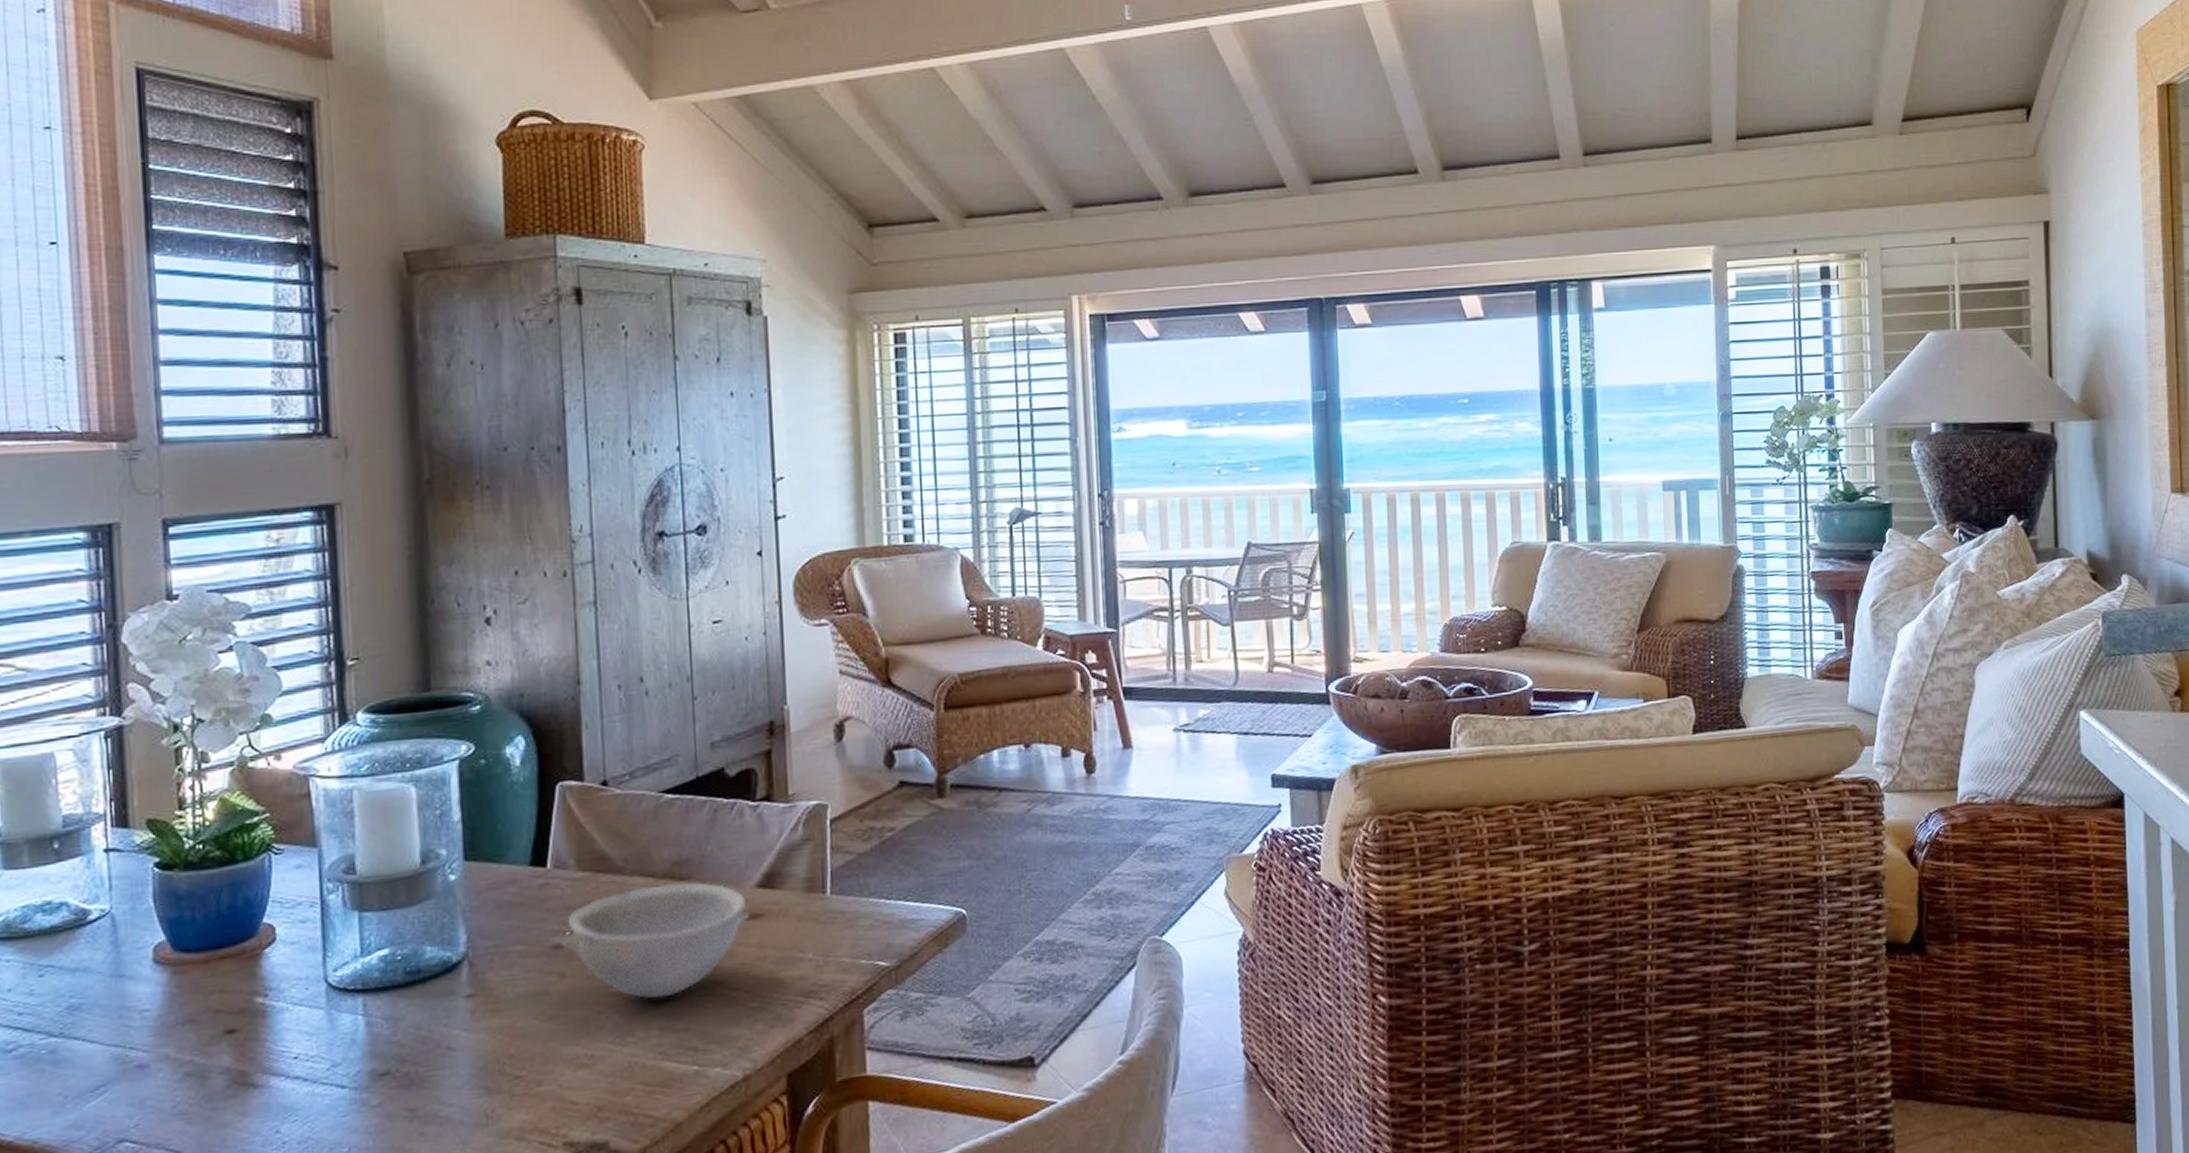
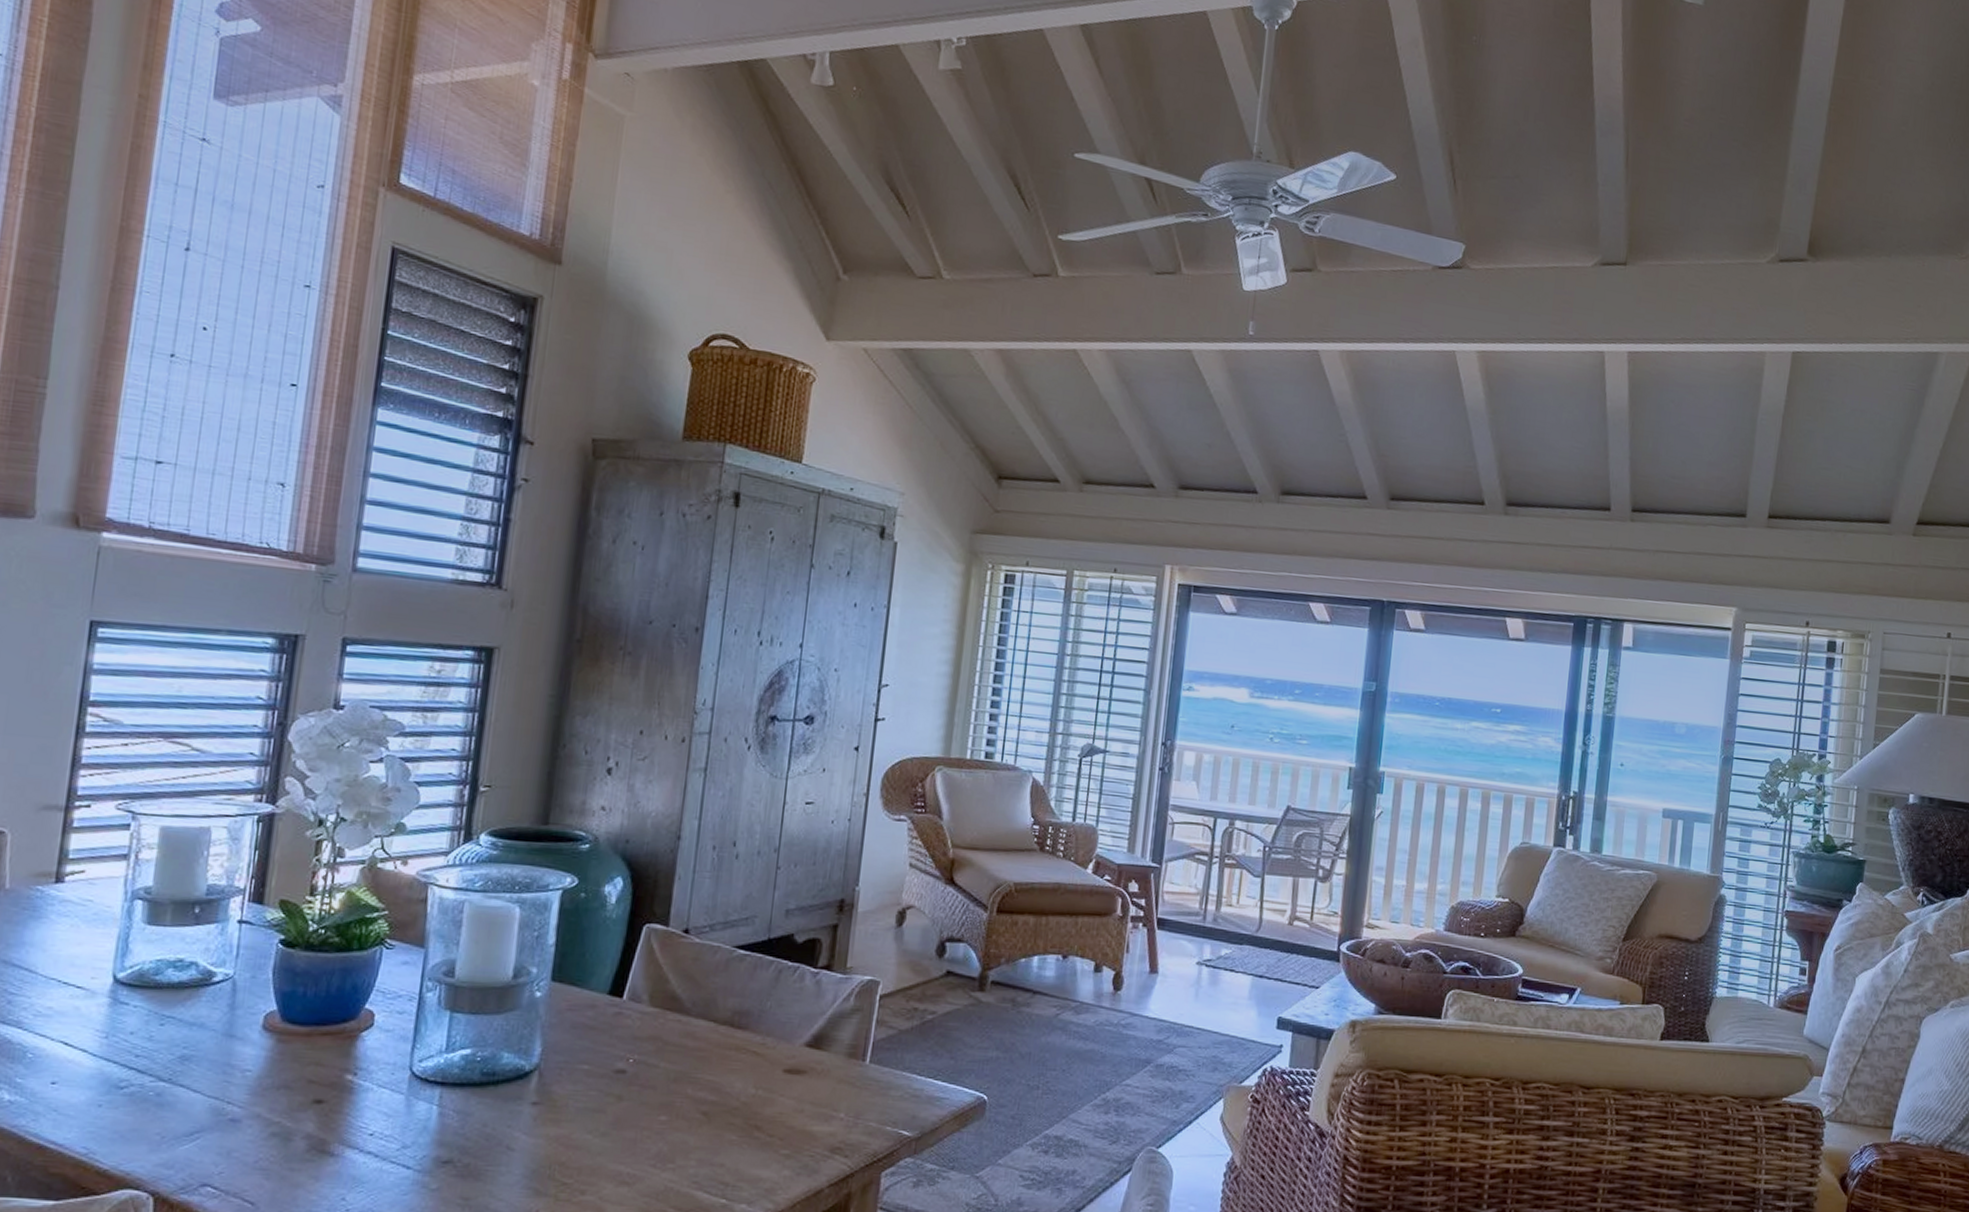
bowl: present [559,882,751,999] -> none [622,1030,796,1133]

